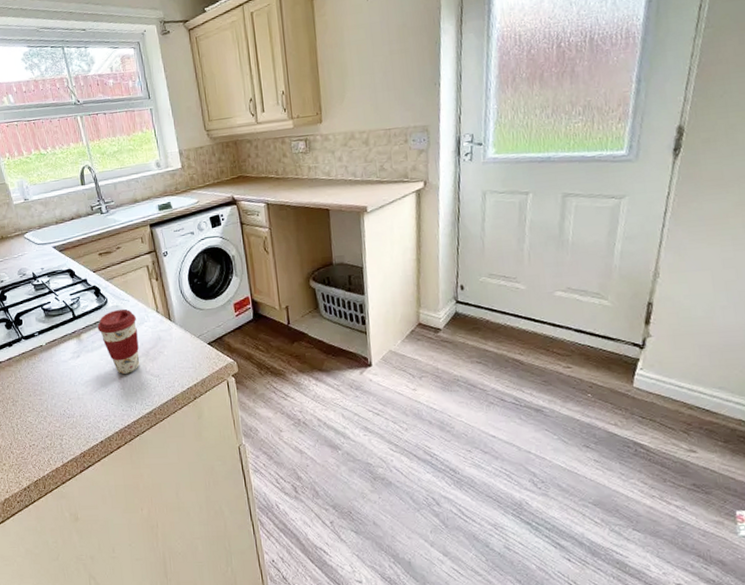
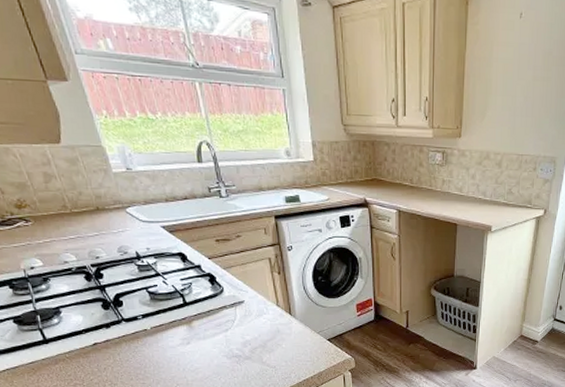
coffee cup: present [97,309,140,374] -> none [211,300,256,363]

